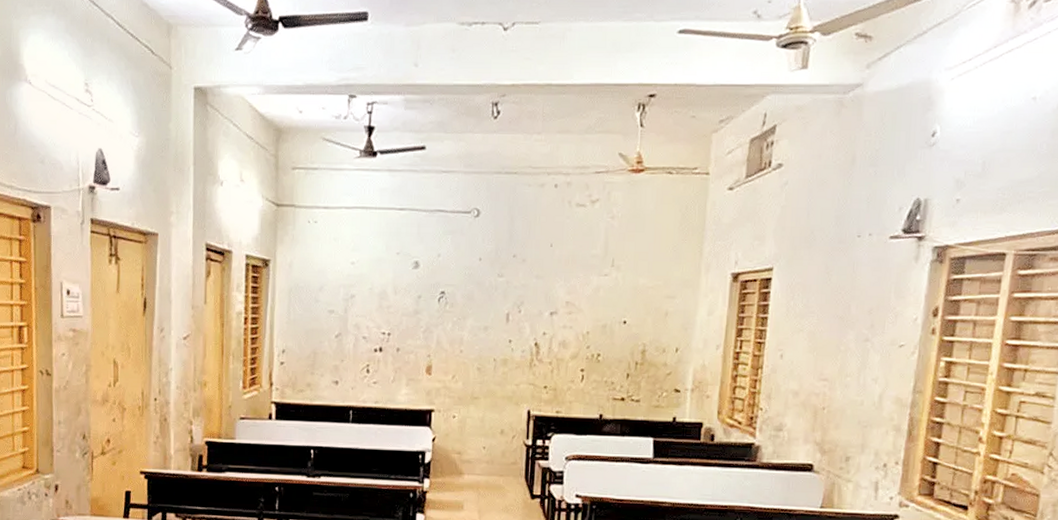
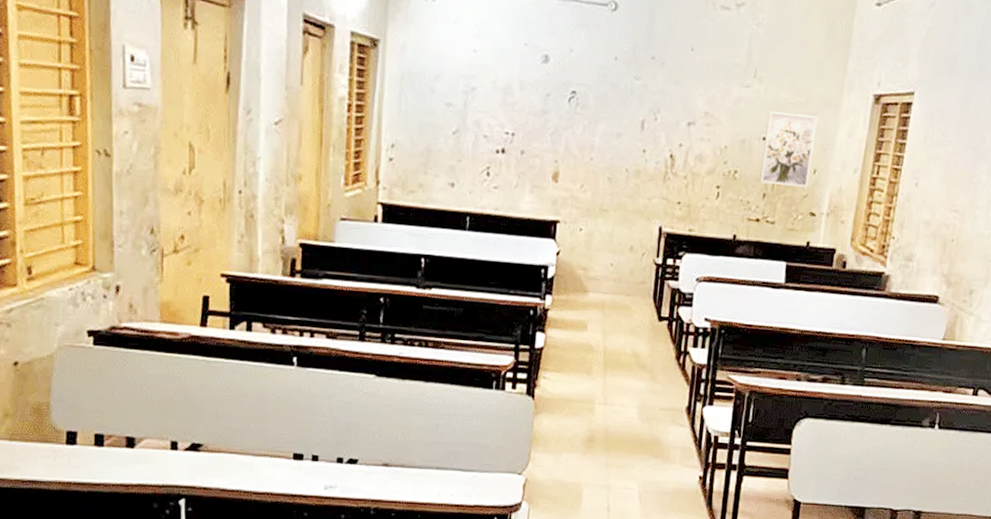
wall art: none [622,296,677,367] -> present [759,111,818,189]

